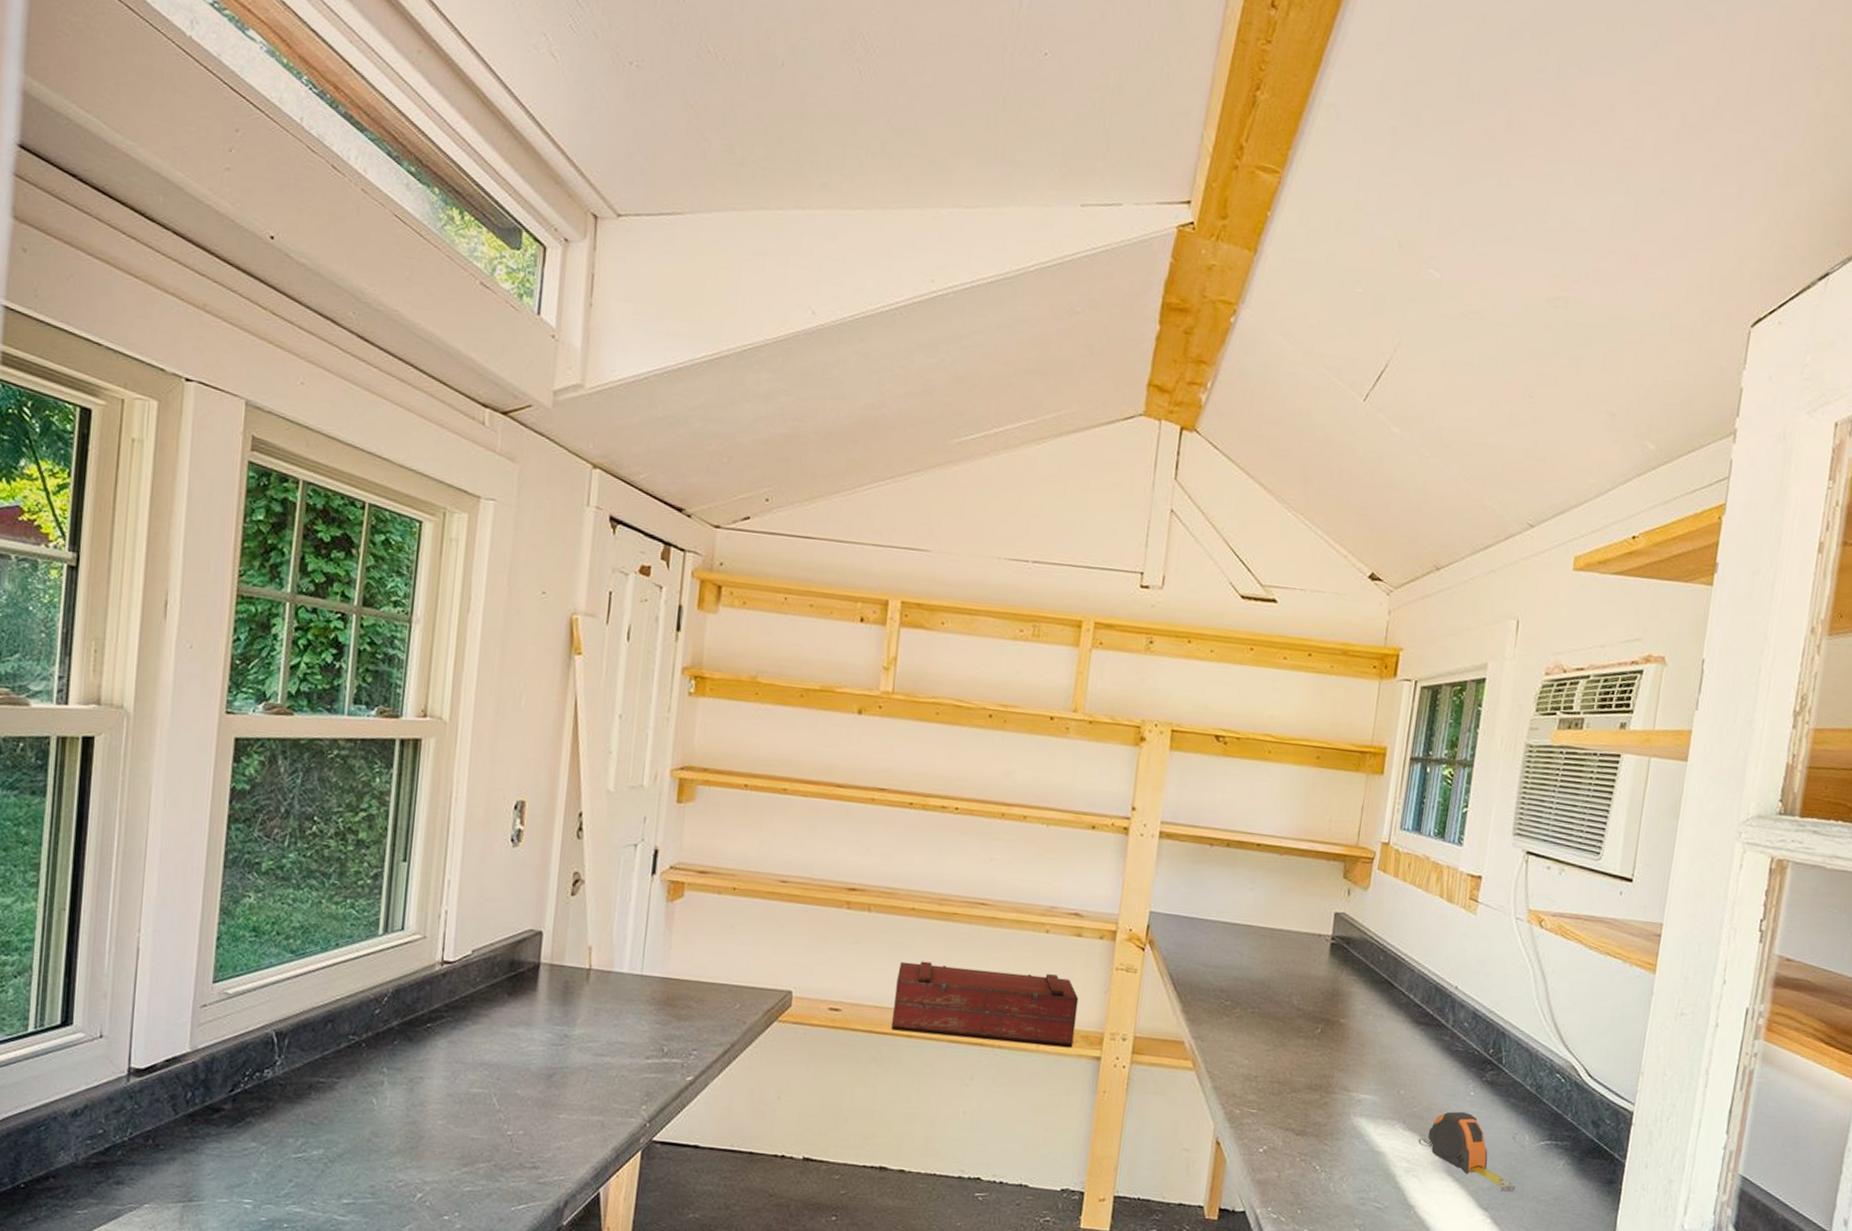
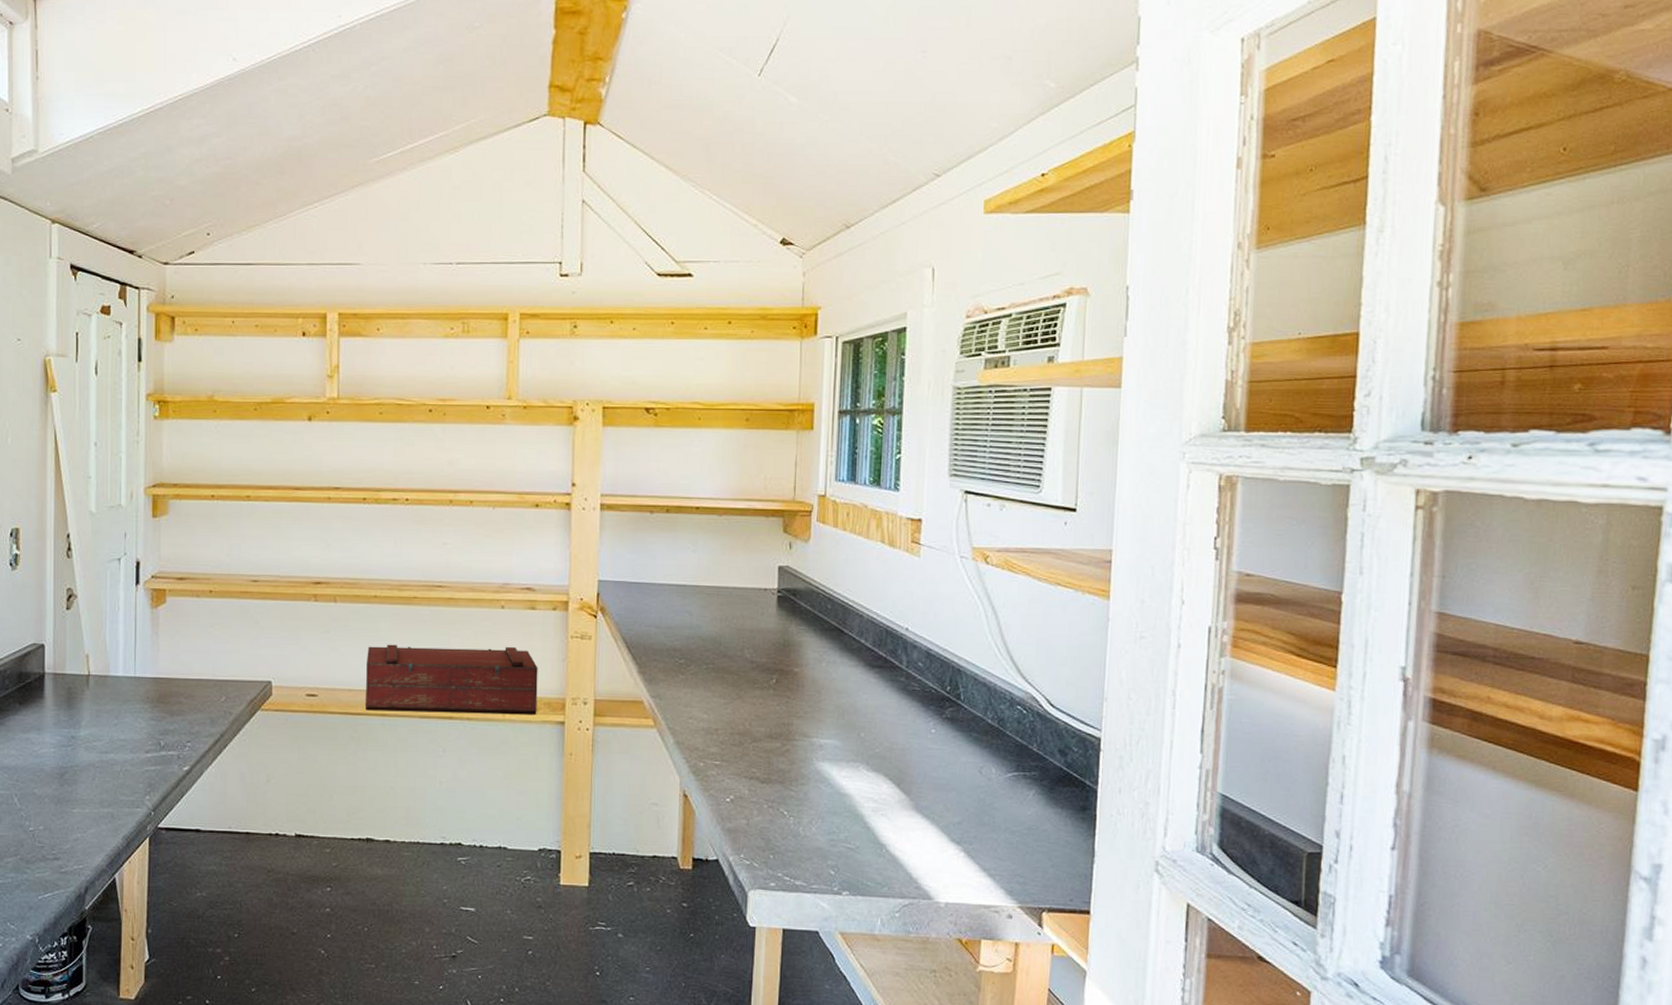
tape measure: present [1418,1111,1516,1192] -> none [883,749,987,825]

